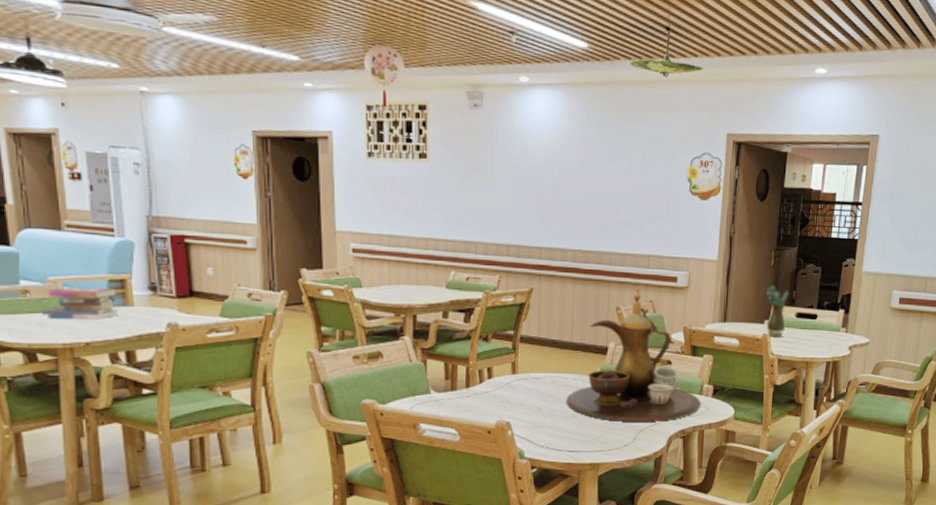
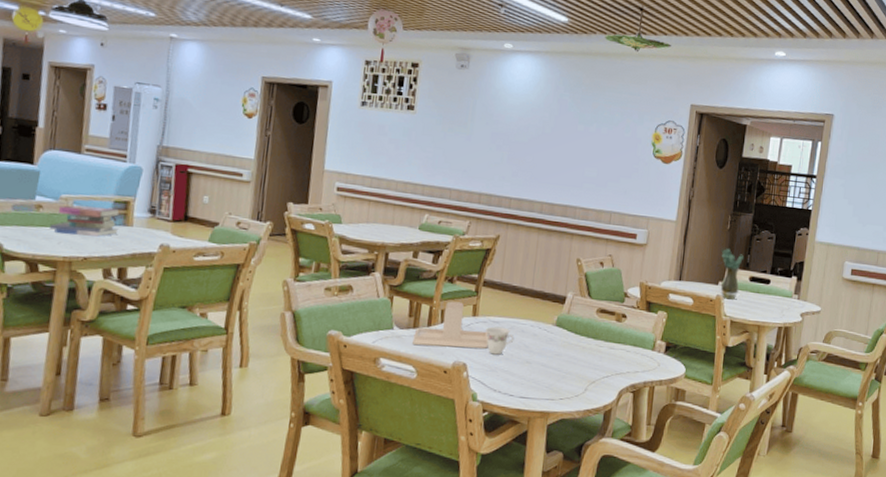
napkin holder: none [452,360,531,408] -> present [413,301,489,349]
teacup: none [526,383,558,411] -> present [485,326,515,355]
tea set: present [565,287,701,422] -> none [521,241,653,375]

